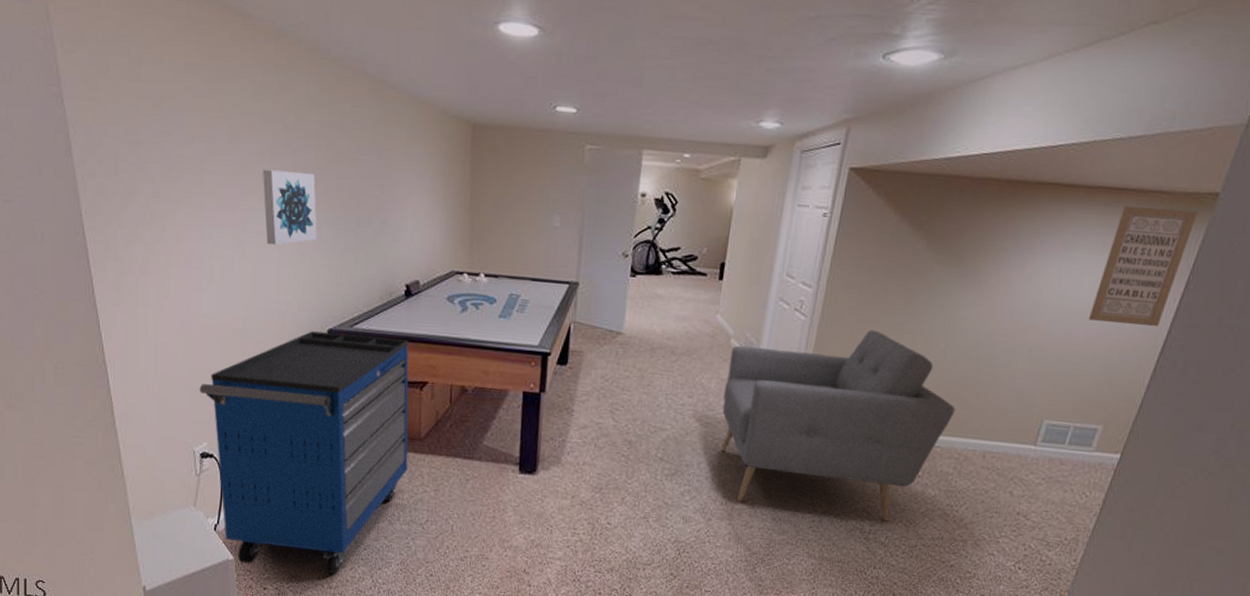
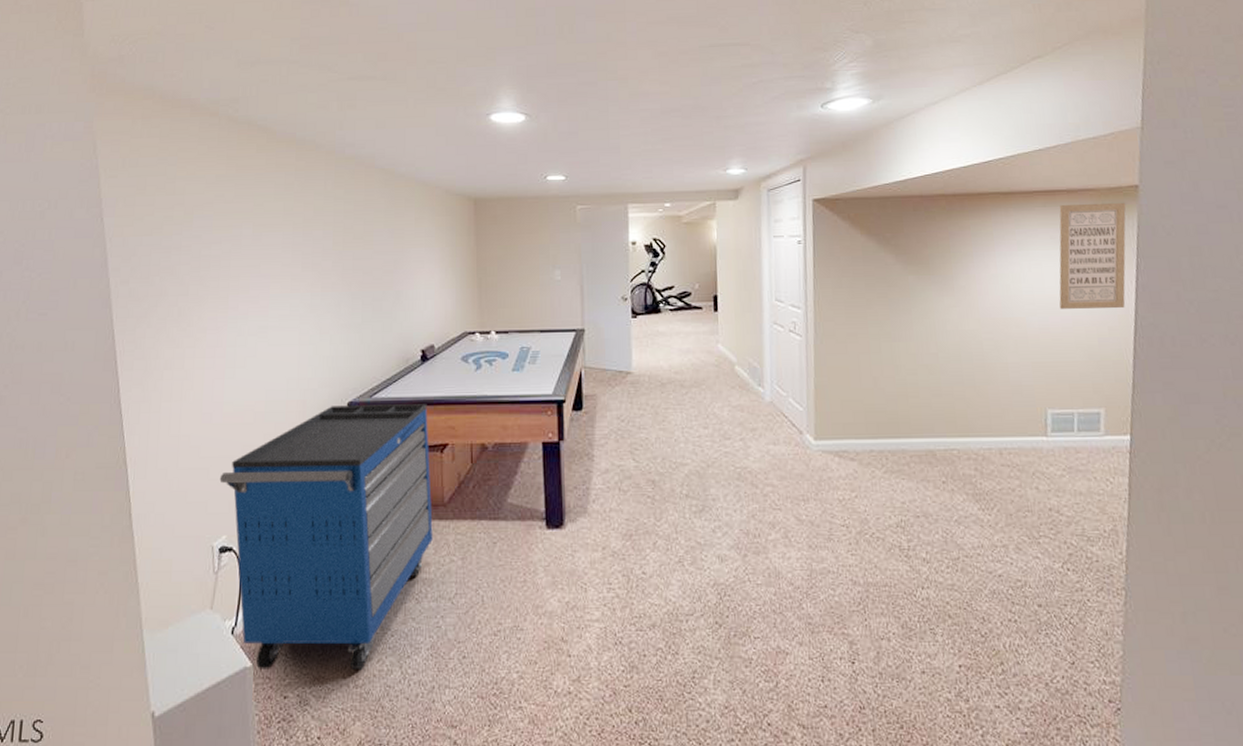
wall art: present [263,169,317,246] -> none [284,257,336,327]
armchair: present [720,330,956,522] -> none [737,342,962,535]

